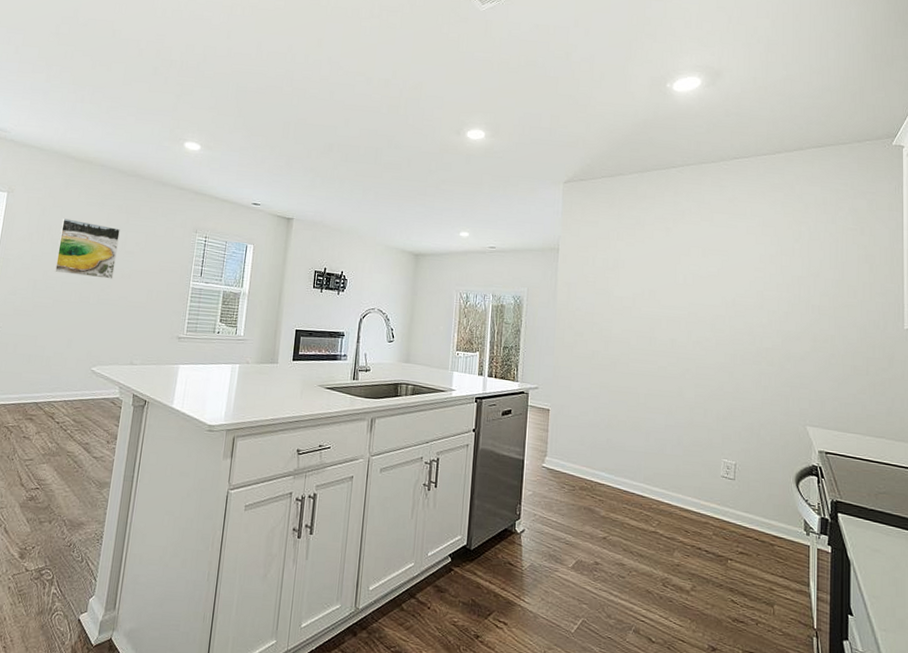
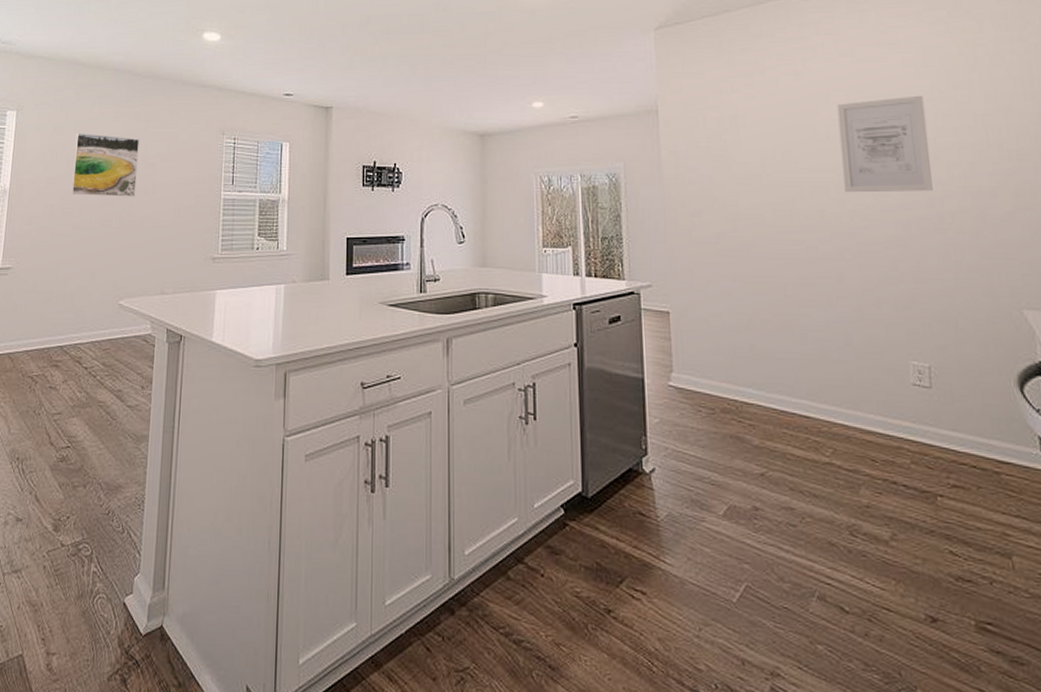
wall art: none [692,257,758,332] -> present [837,95,933,193]

